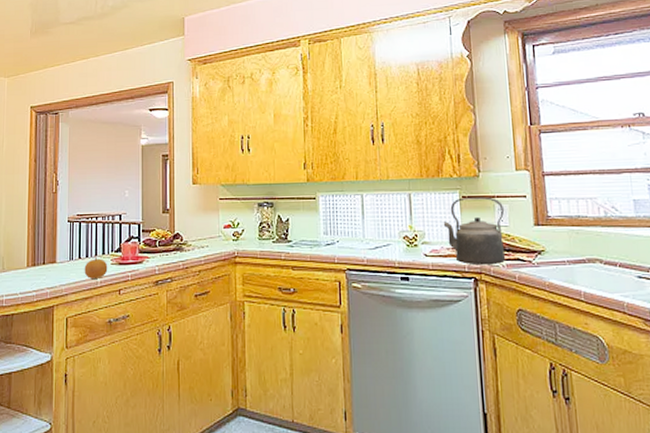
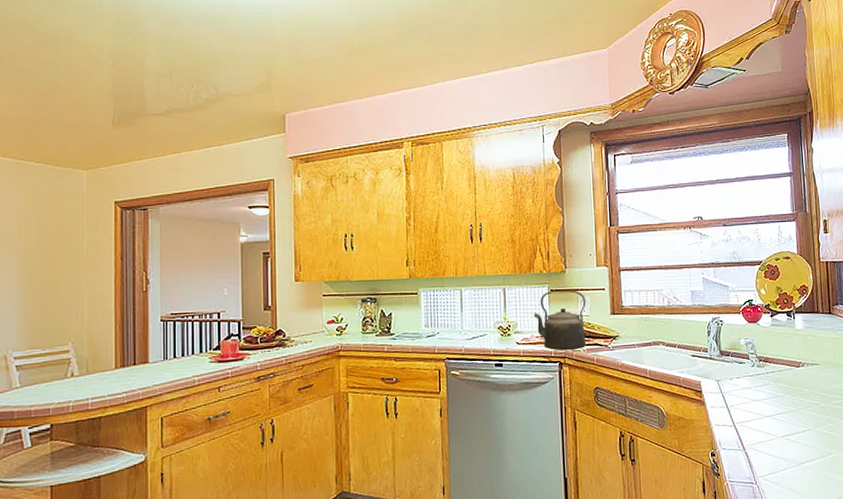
fruit: present [84,255,108,279] -> none [180,353,206,378]

